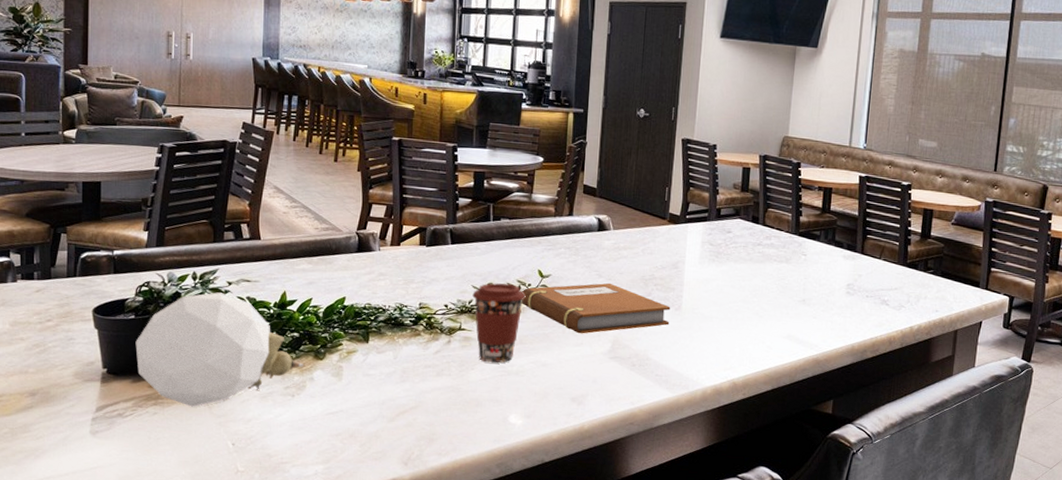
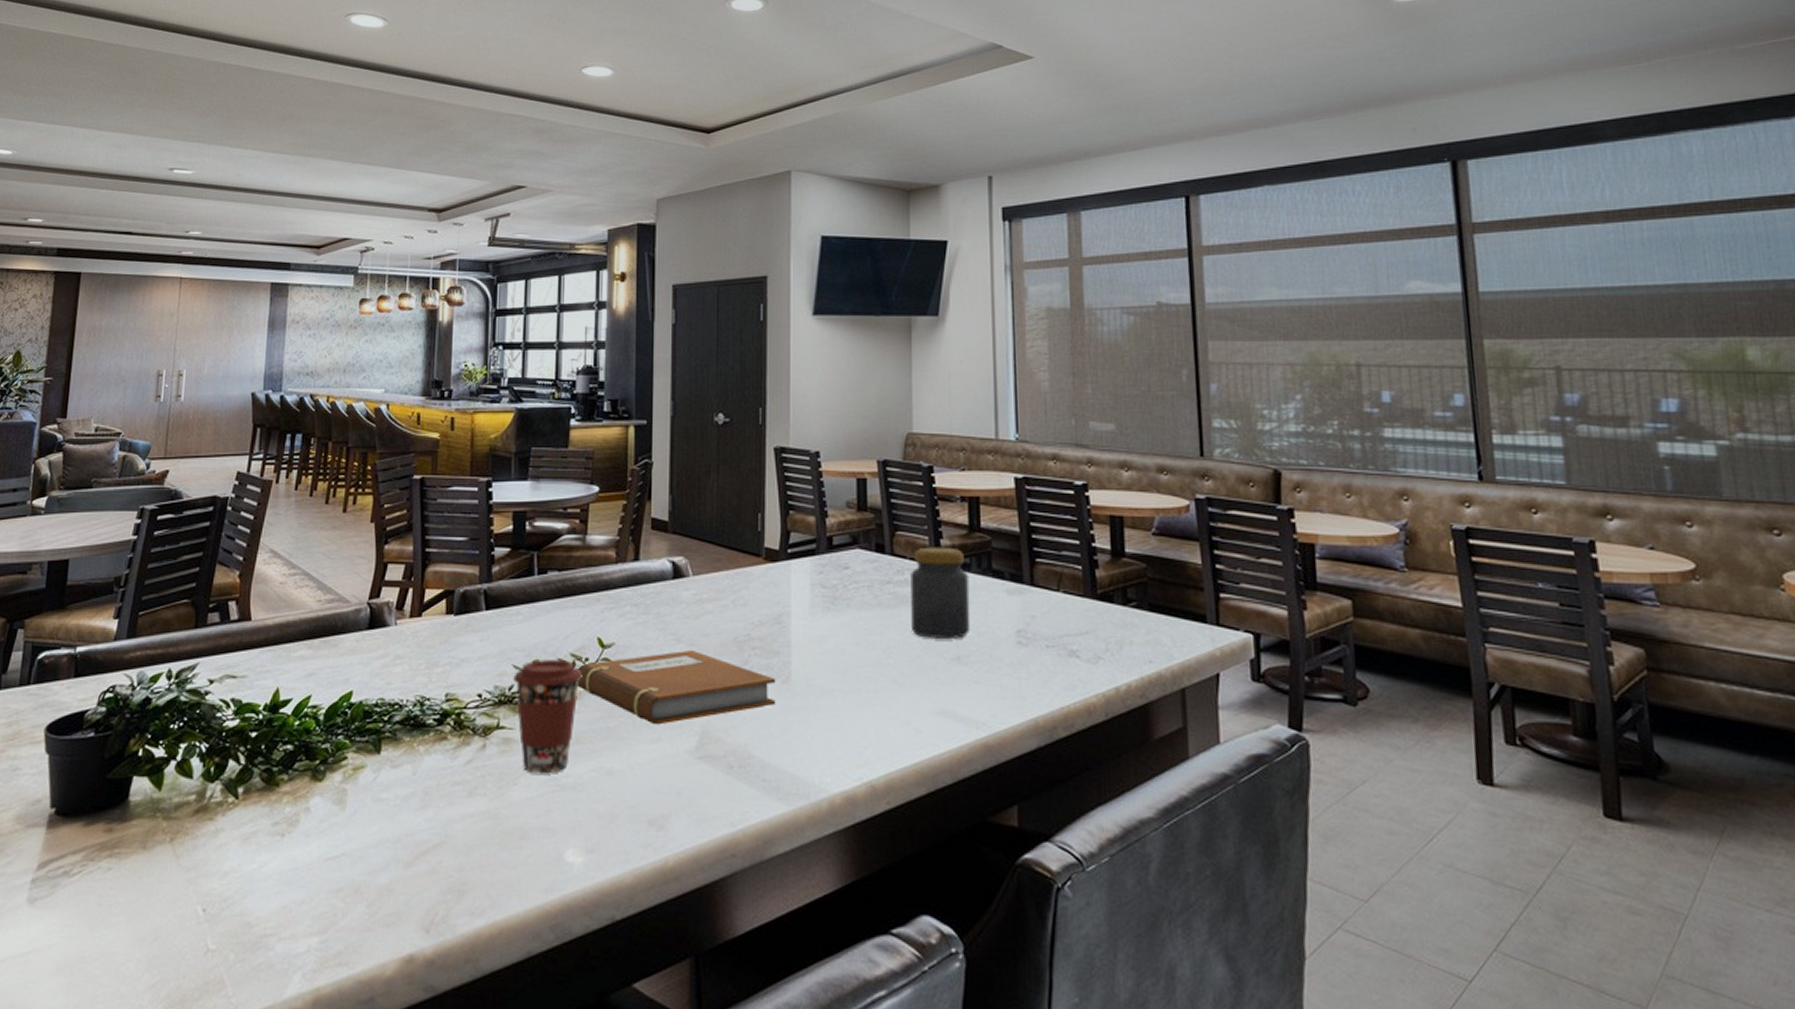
decorative egg: present [135,292,306,407] -> none [92,695,300,858]
jar: none [772,221,818,287] -> present [910,547,971,639]

